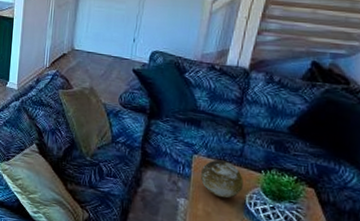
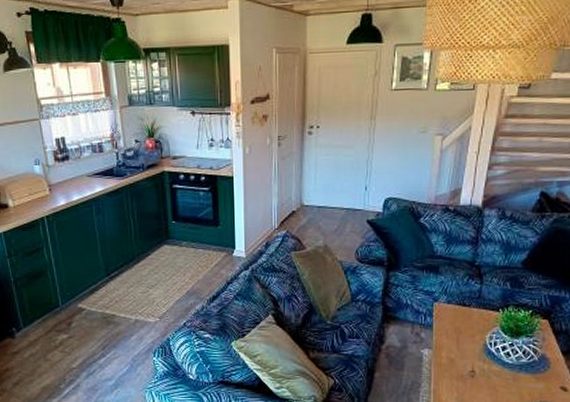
decorative orb: present [200,159,243,199] -> none [442,304,483,342]

